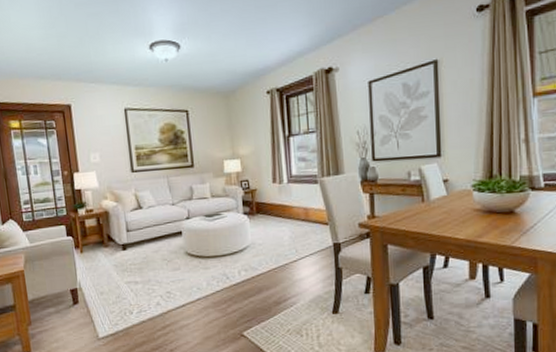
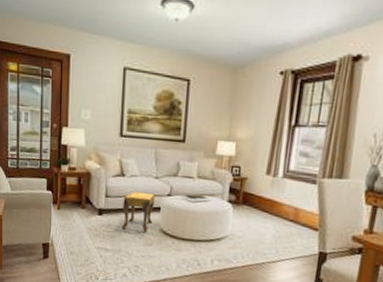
footstool: none [144,220,177,261] -> present [121,192,156,232]

